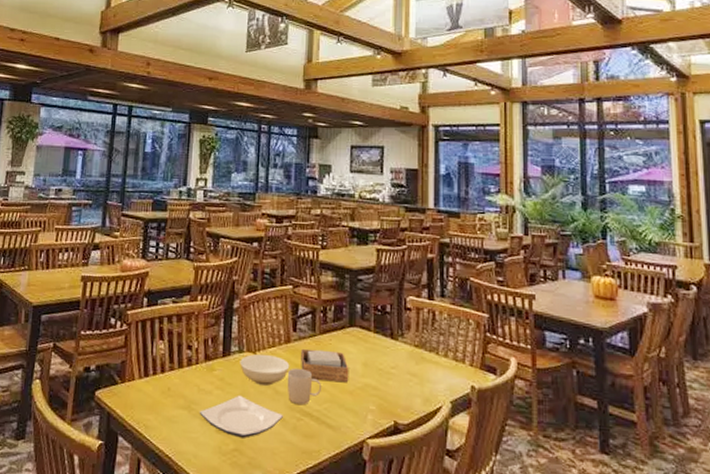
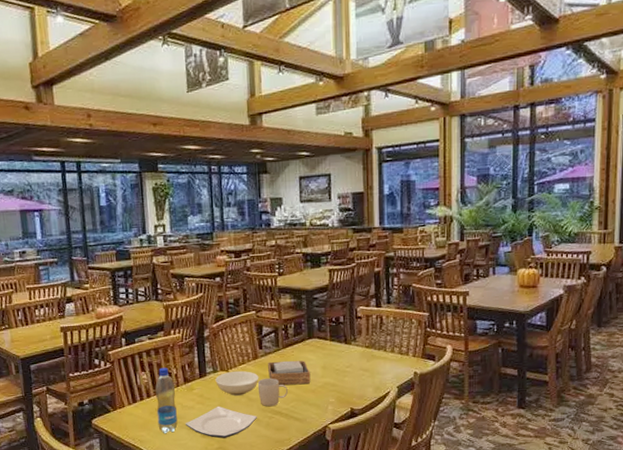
bottle: none [168,338,194,422] -> present [155,367,178,434]

